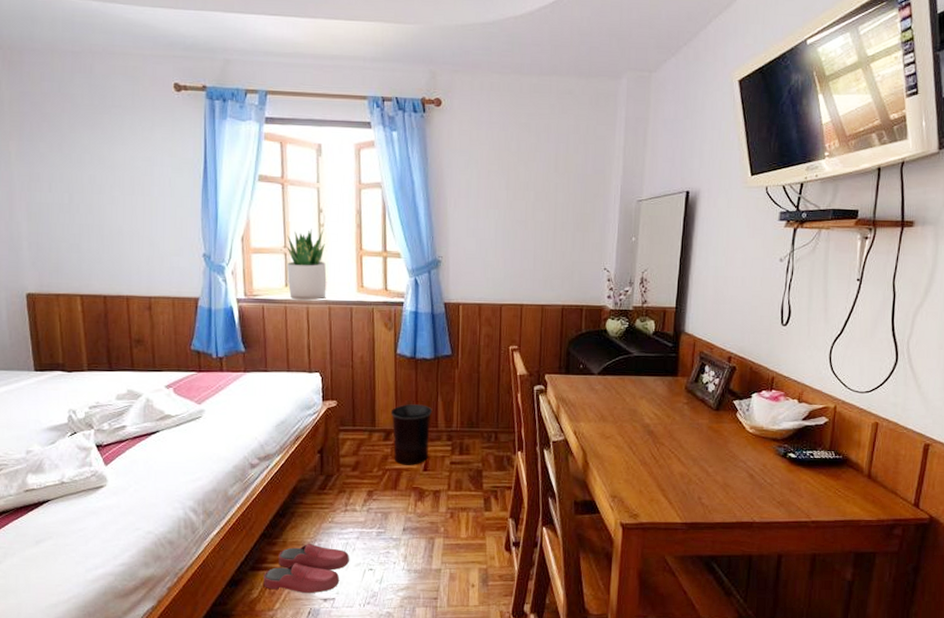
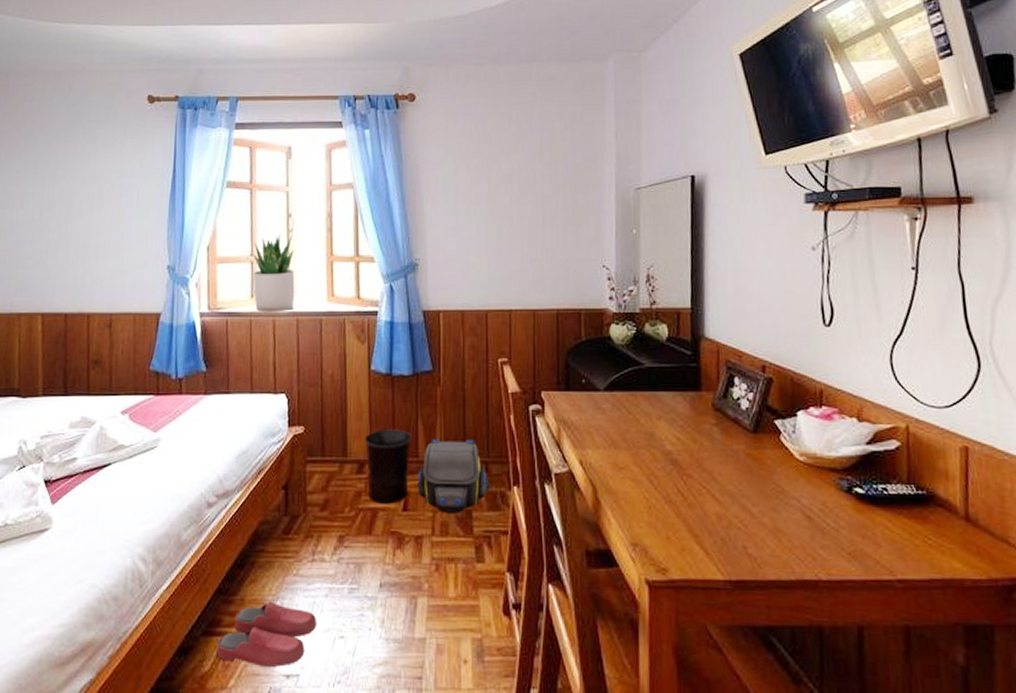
shoulder bag: none [436,412,499,473] -> present [417,439,491,513]

